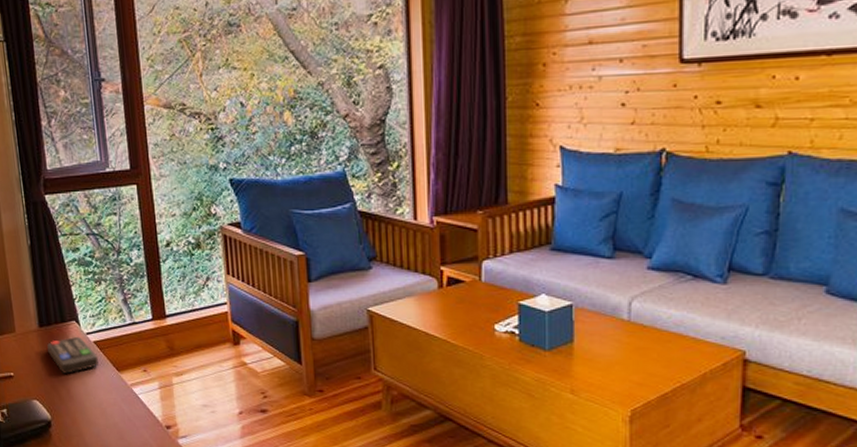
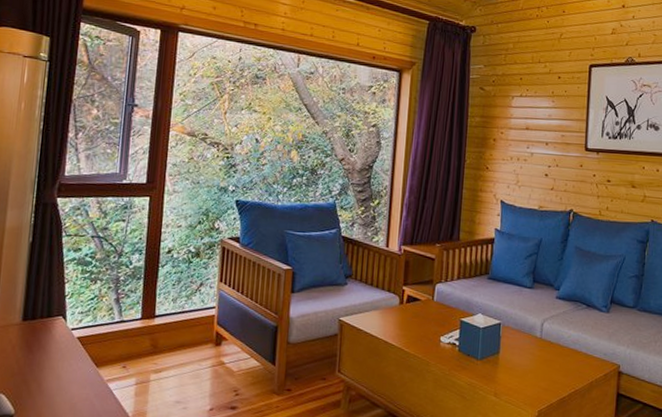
remote control: present [47,336,99,374] -> none [26,331,78,368]

